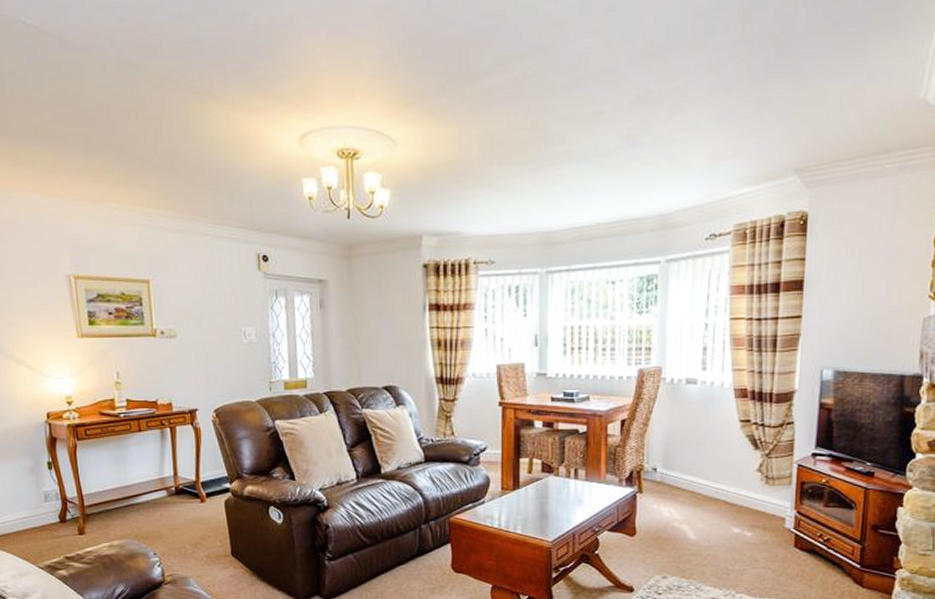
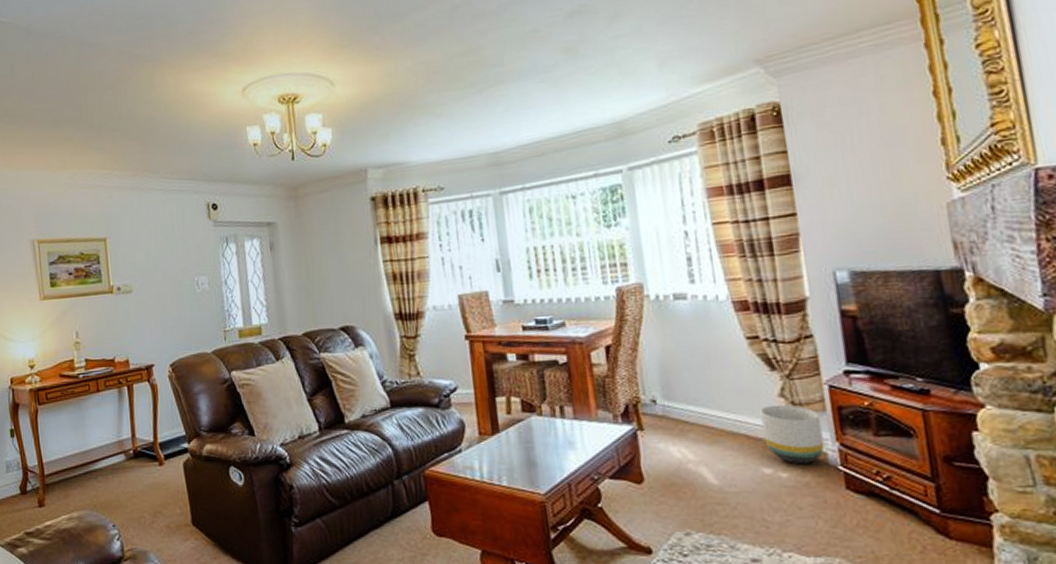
planter: none [739,478,786,527] -> present [760,404,825,465]

